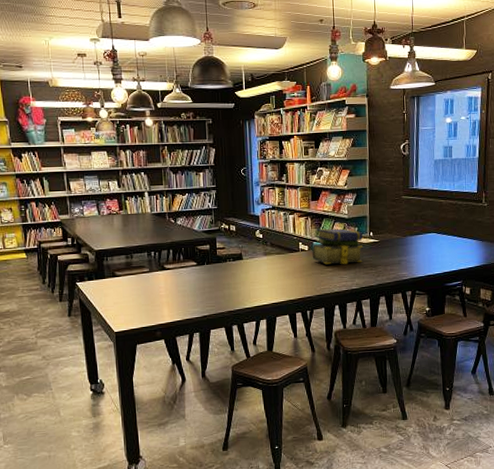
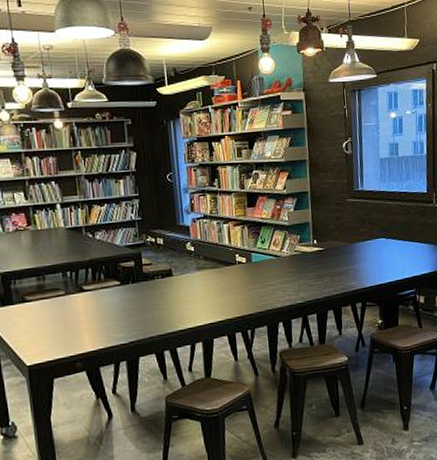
stack of books: present [312,228,364,265] -> none [250,237,307,278]

